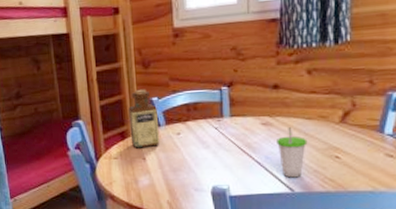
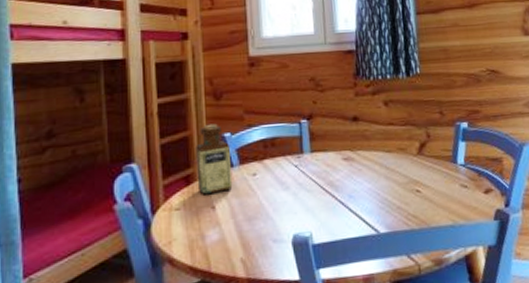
cup: present [277,127,308,178] -> none [359,162,389,218]

